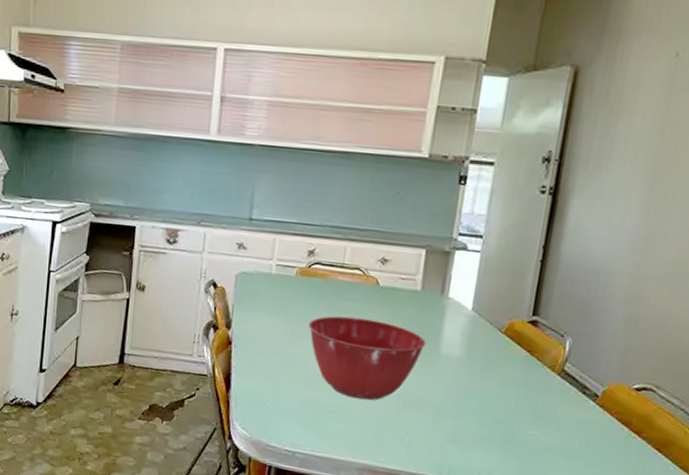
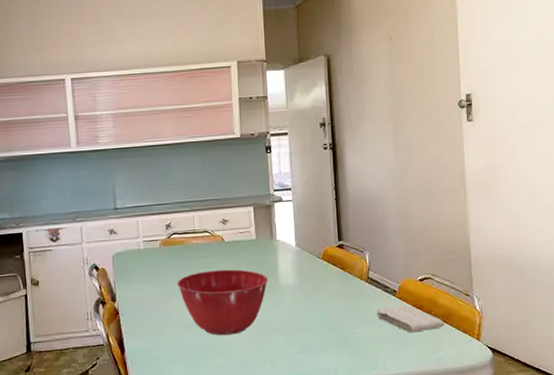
washcloth: none [561,412,657,457] -> present [375,305,444,333]

